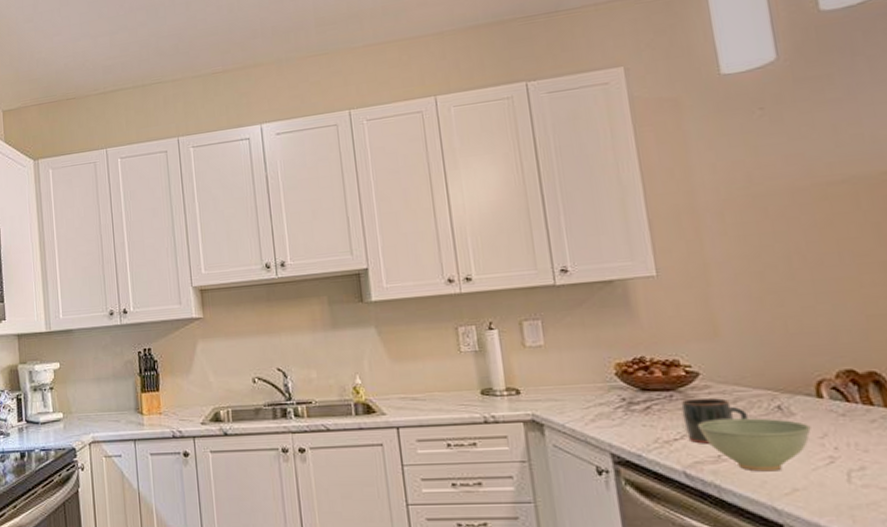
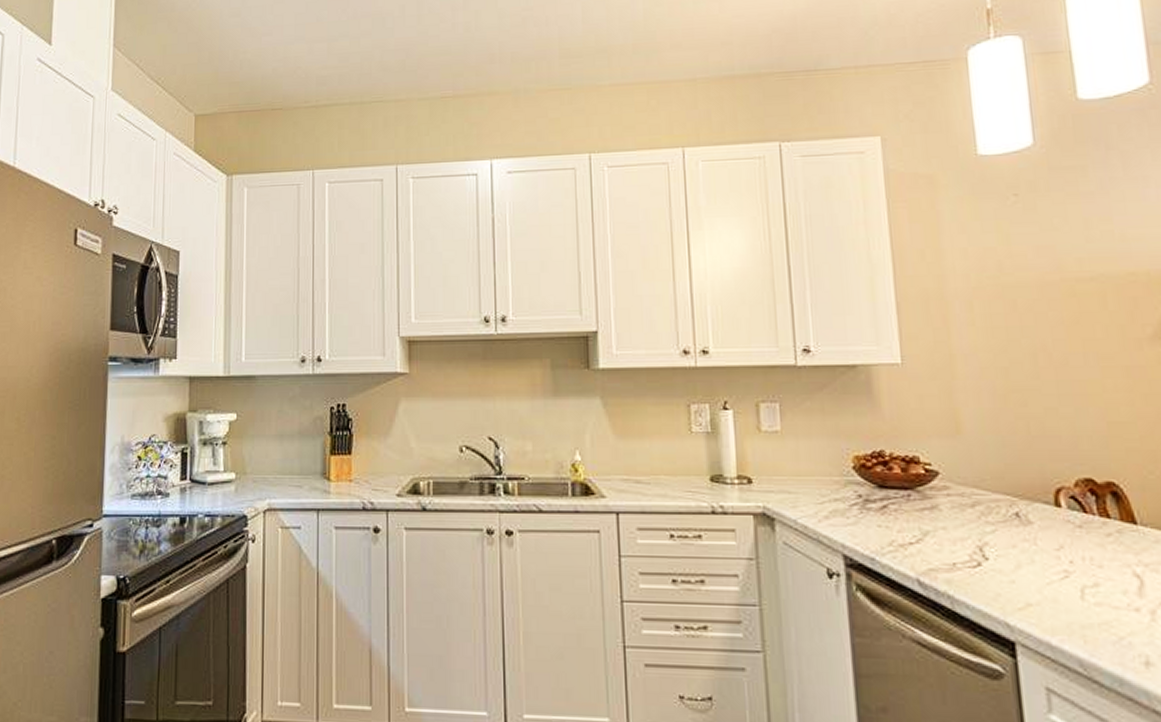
mug: present [680,397,748,444] -> none [918,499,985,550]
bowl: present [697,418,811,472] -> none [933,524,1048,584]

